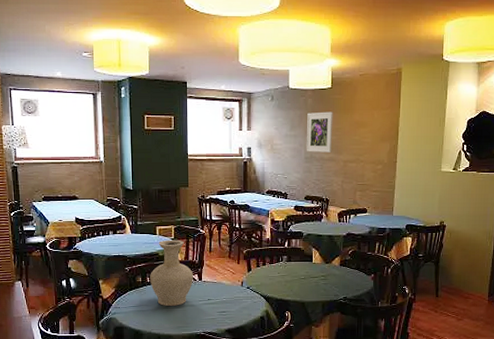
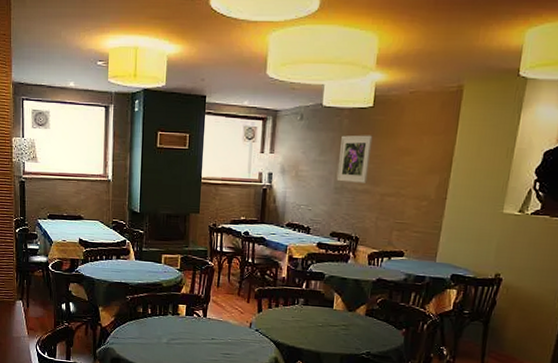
vase: present [150,239,193,306] -> none [151,269,198,342]

